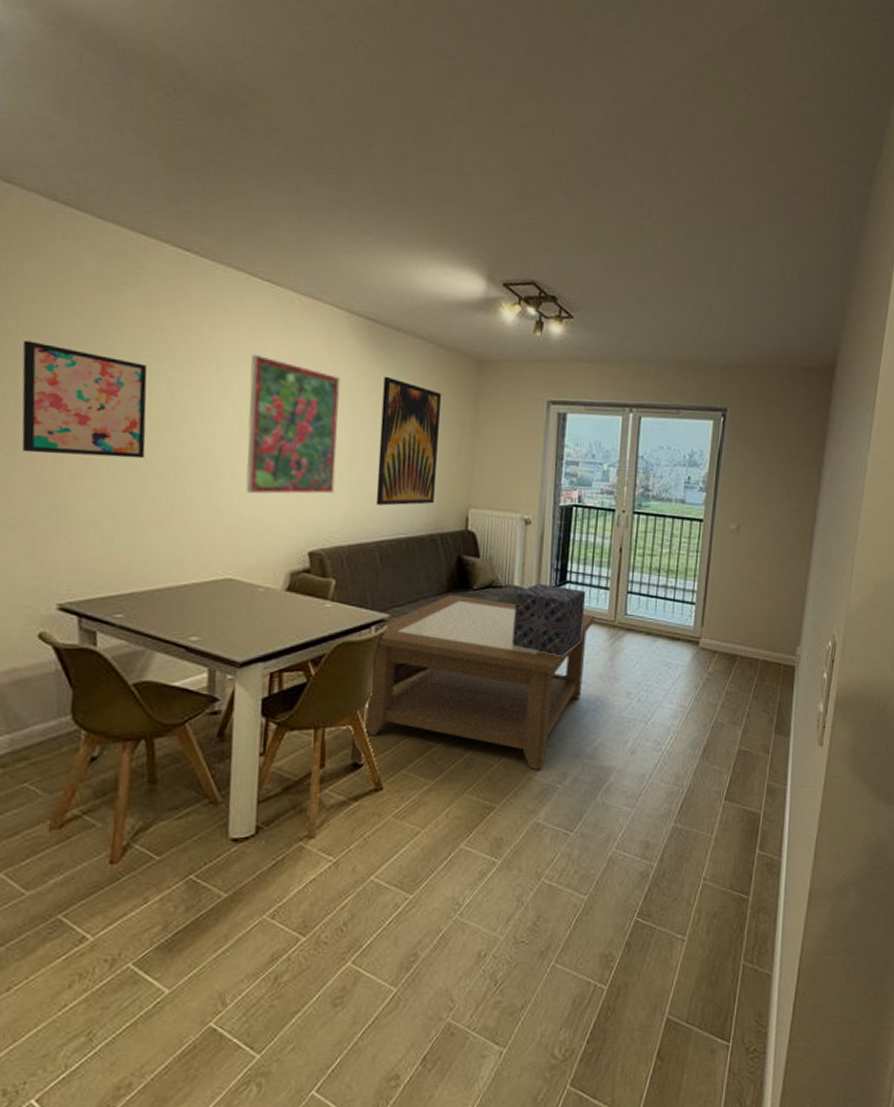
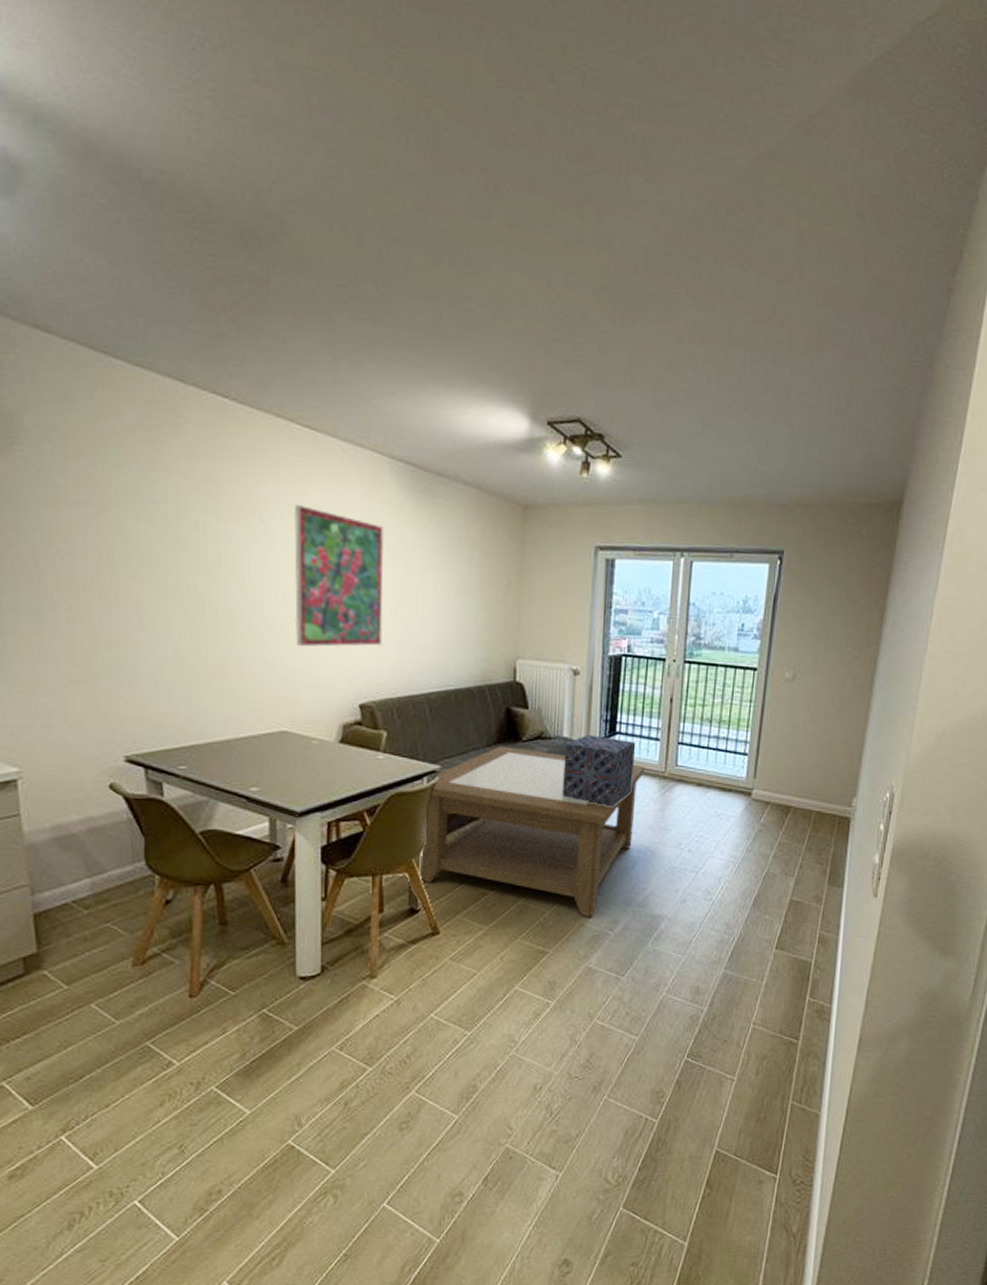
wall art: present [21,340,148,459] -> none [72,496,197,613]
wall art: present [375,376,442,506] -> none [423,524,487,657]

